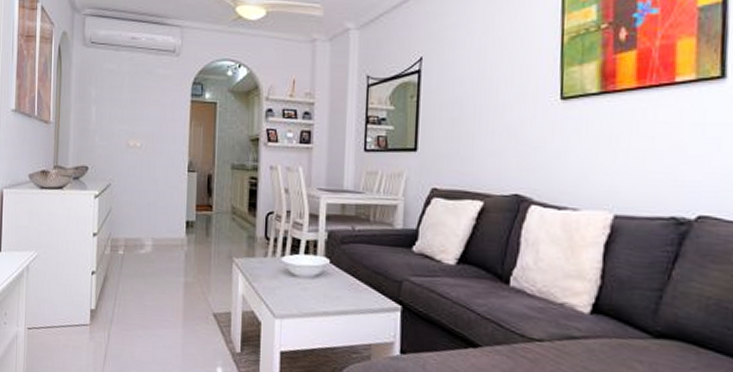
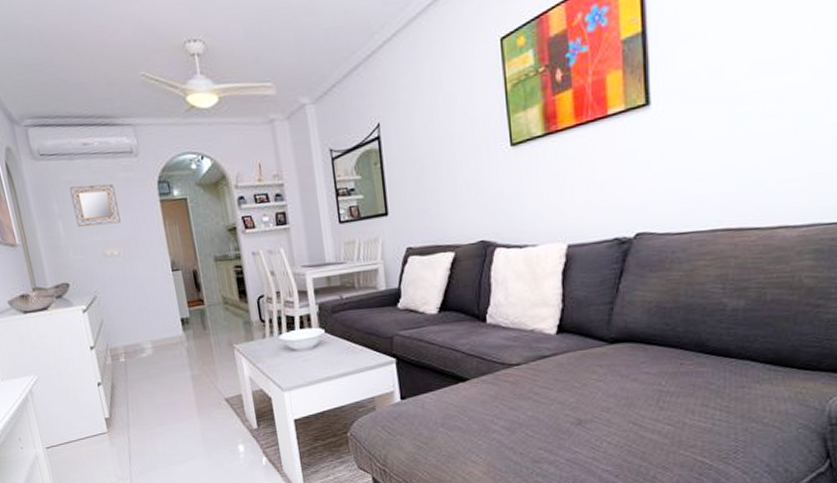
home mirror: none [109,76,151,117] -> present [69,184,121,227]

